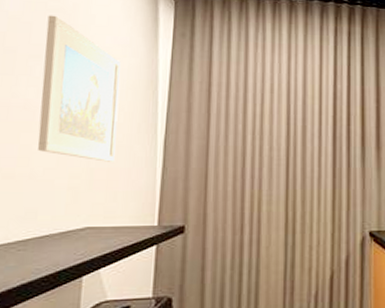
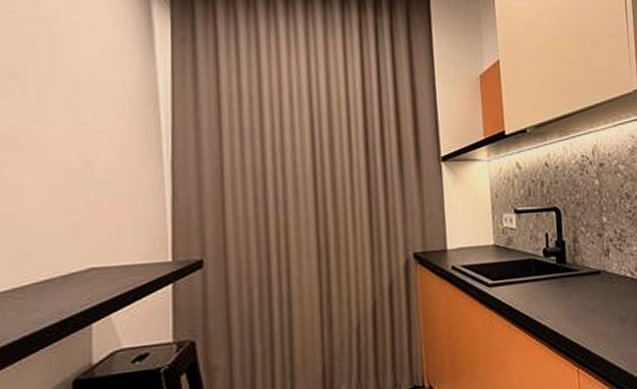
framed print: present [37,15,121,162] -> none [23,25,116,193]

